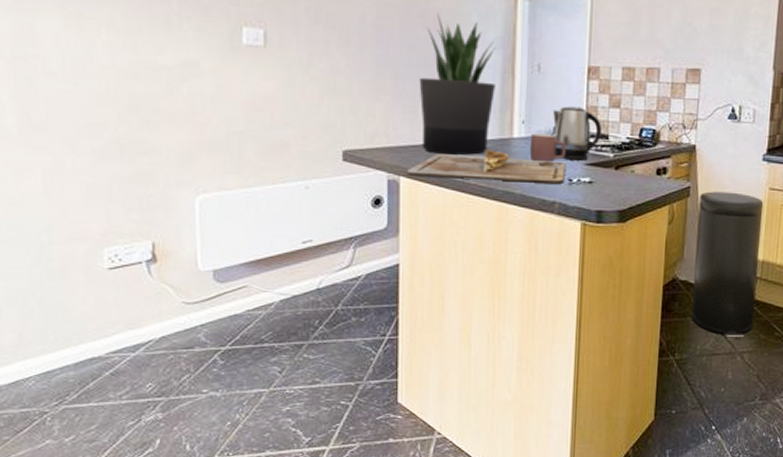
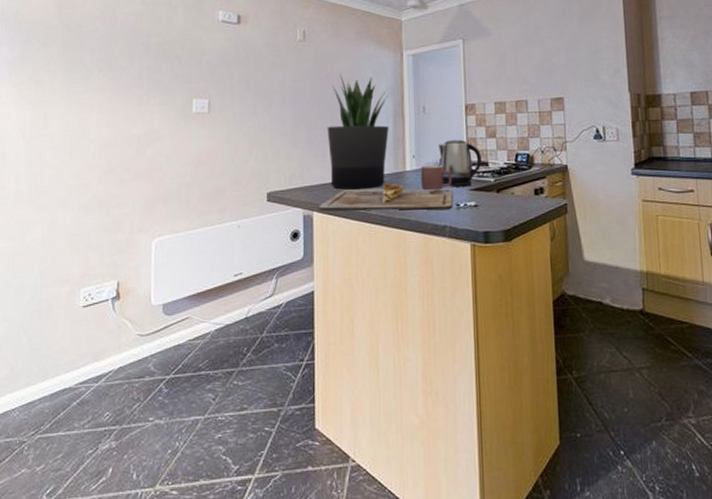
pedal bin: present [691,191,764,338] -> none [577,206,648,353]

